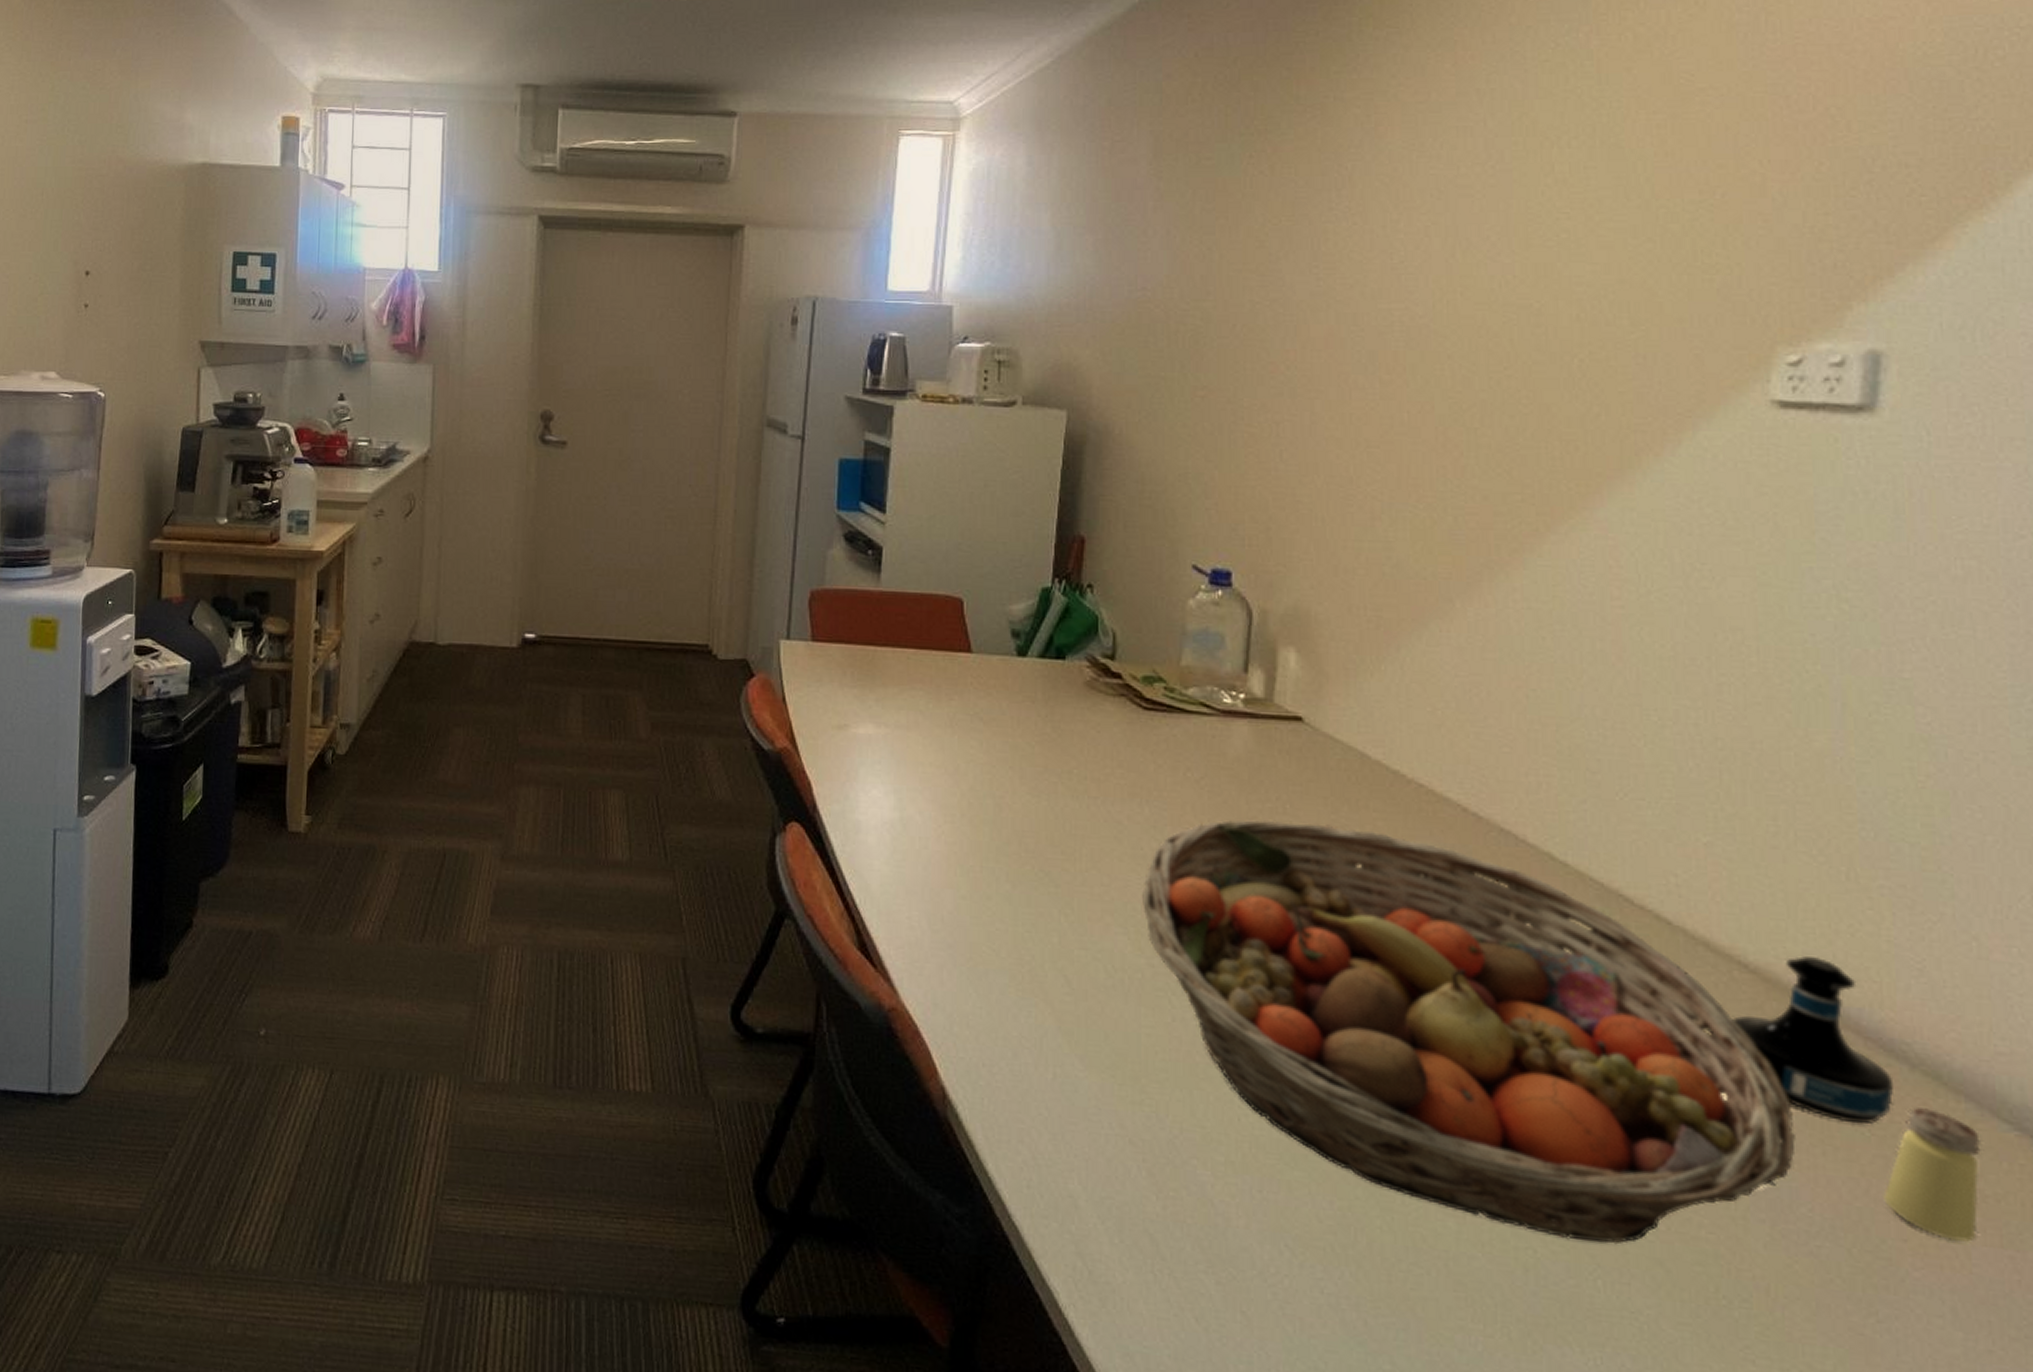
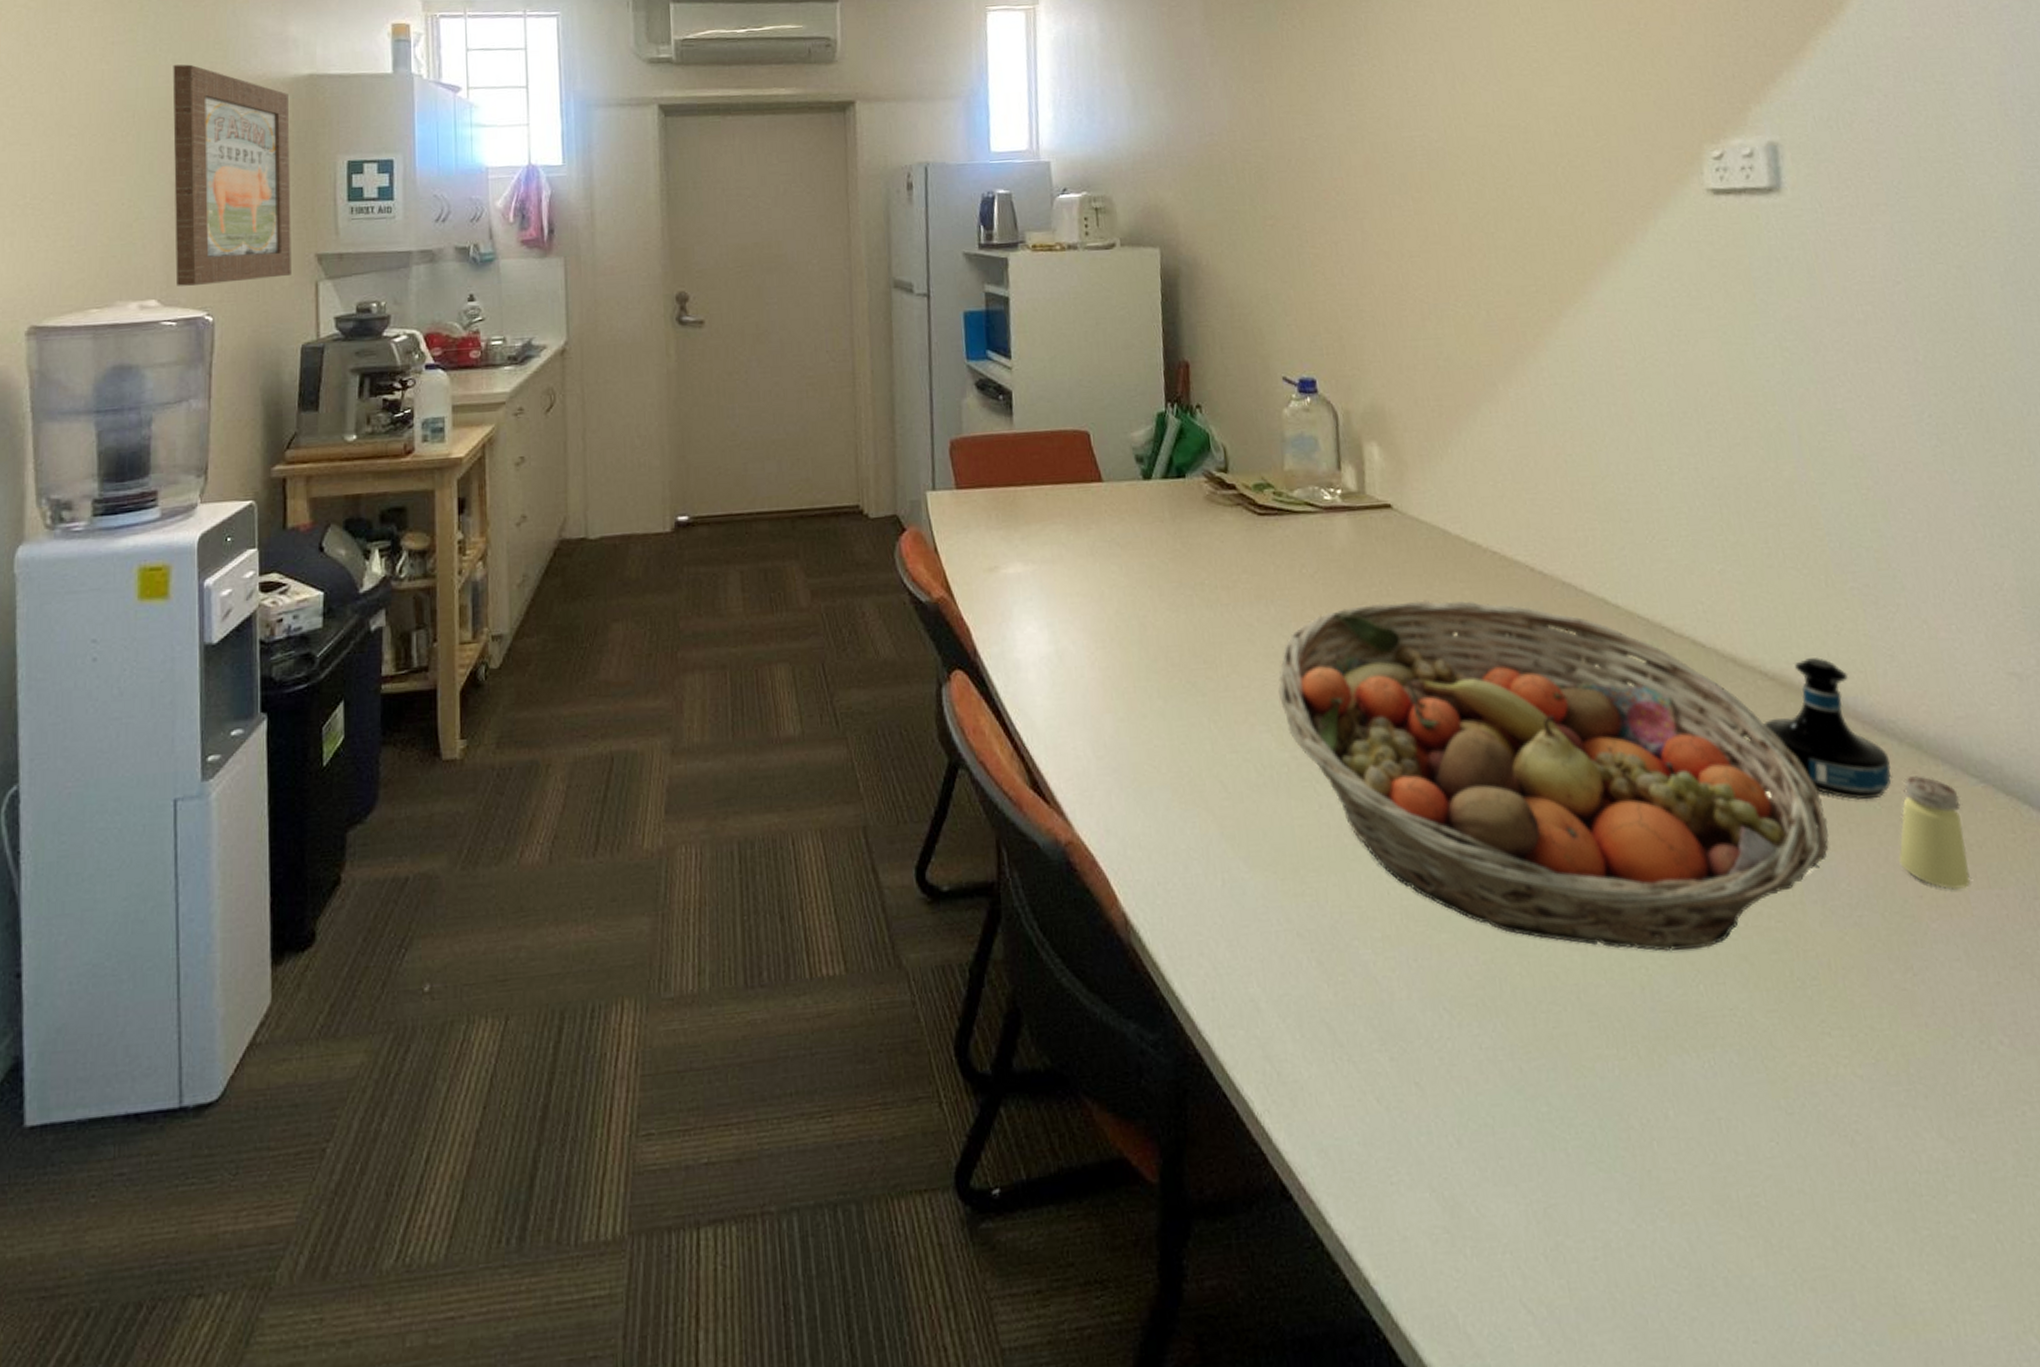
wall art: none [73,146,182,362] -> present [173,64,291,286]

